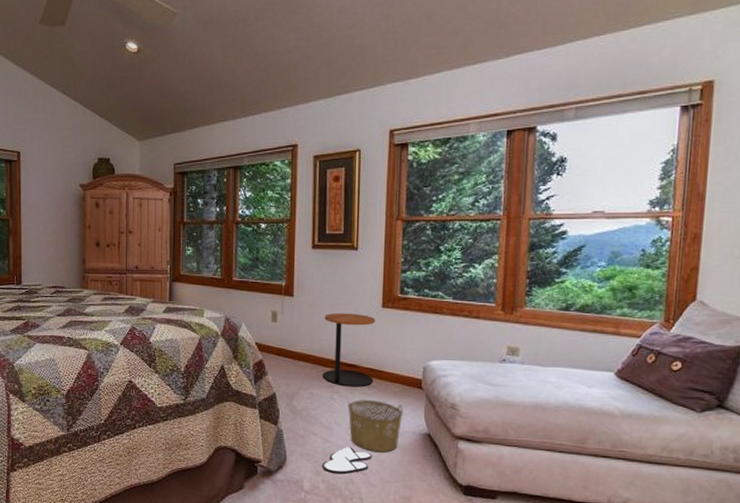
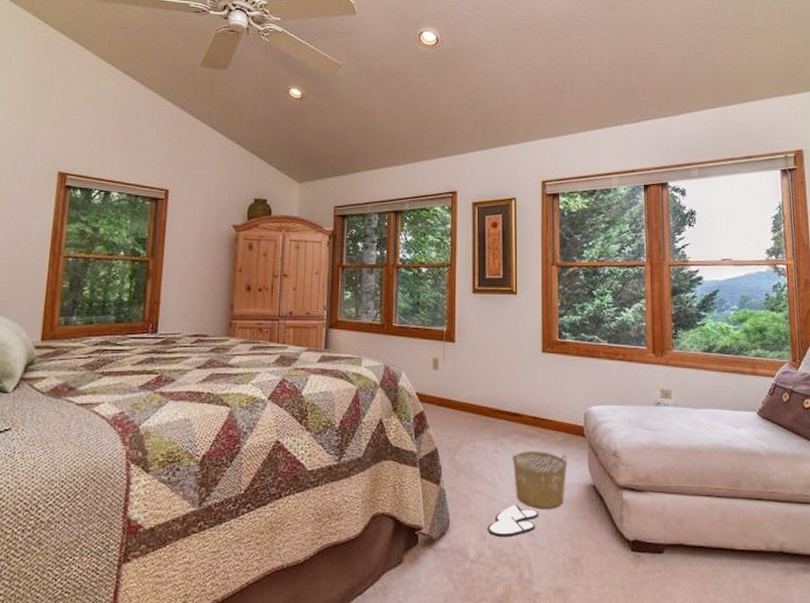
side table: present [323,313,375,387] -> none [486,358,536,438]

